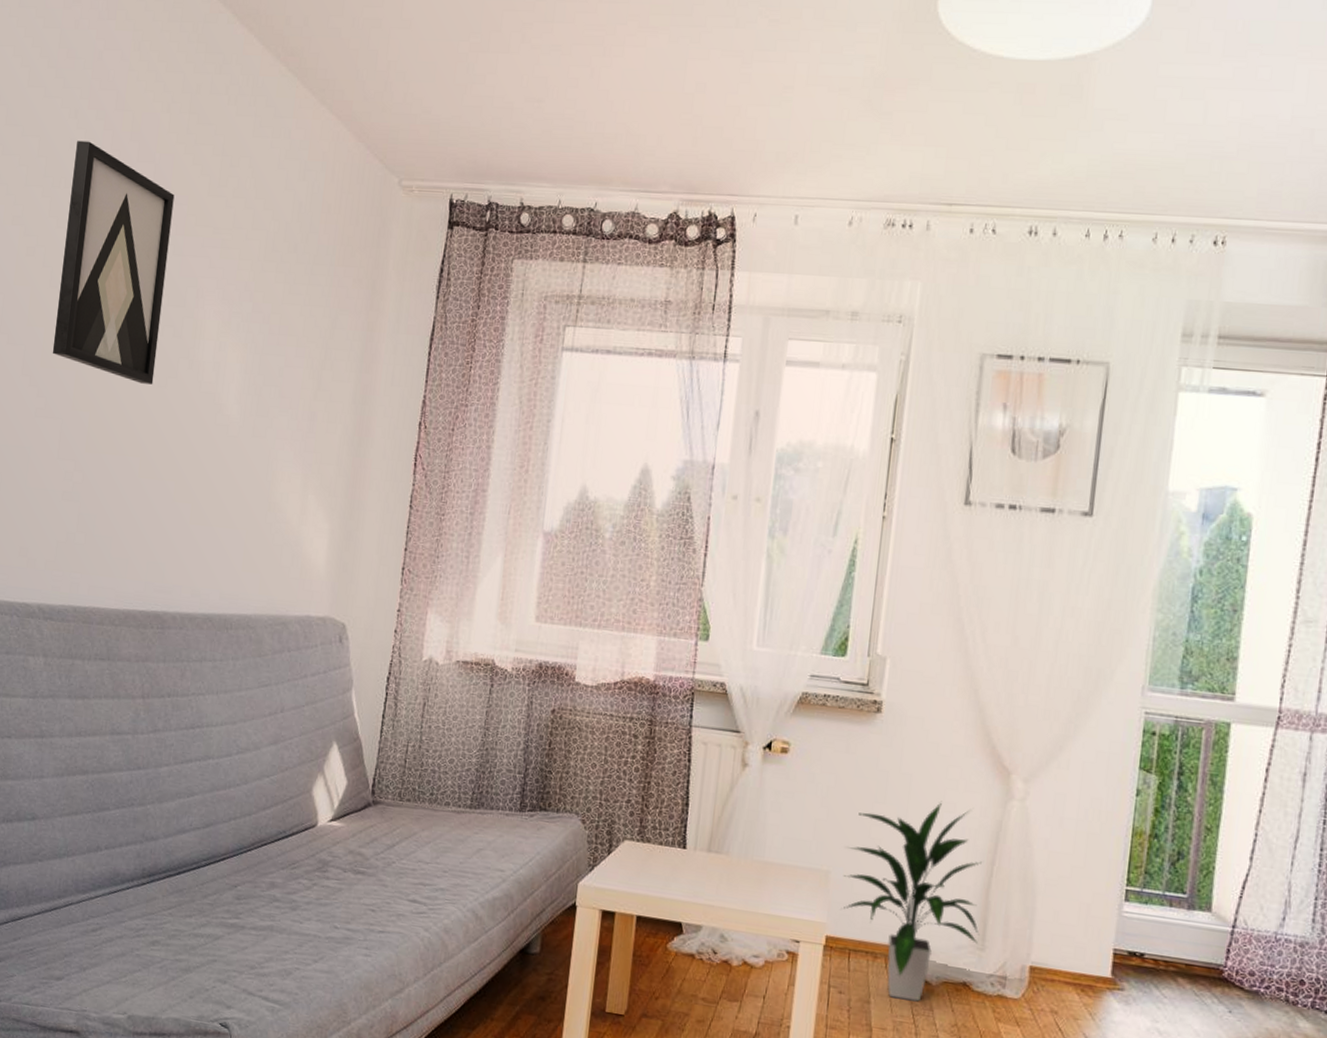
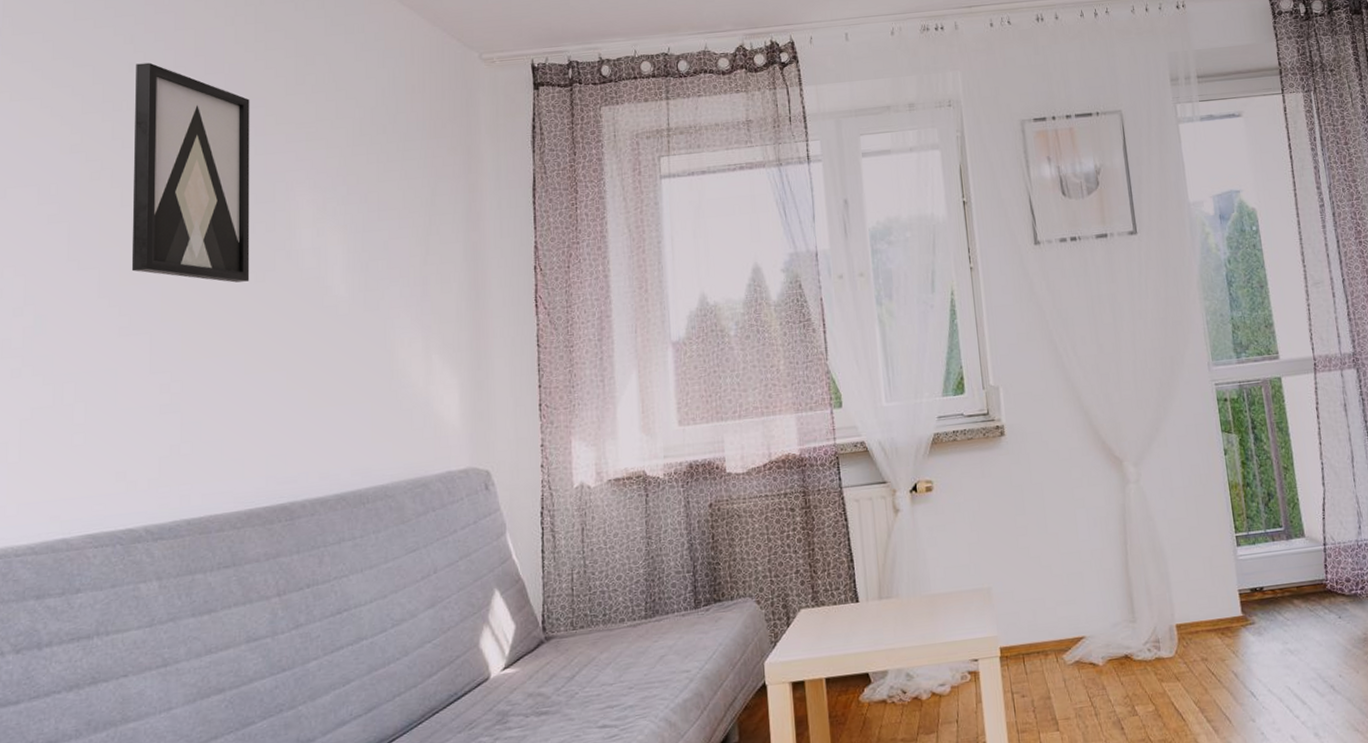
indoor plant: present [843,800,982,1002] -> none [1001,499,1129,688]

